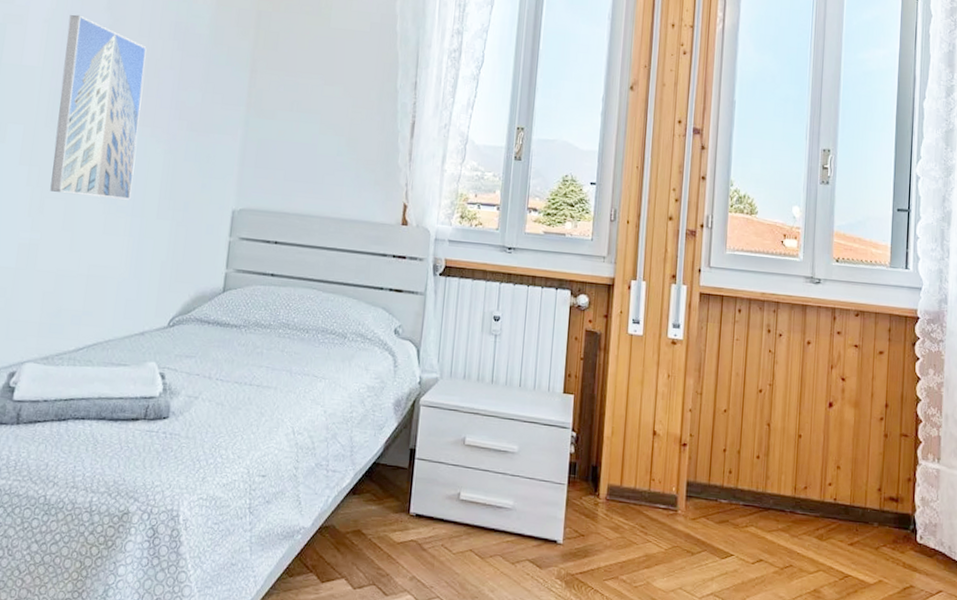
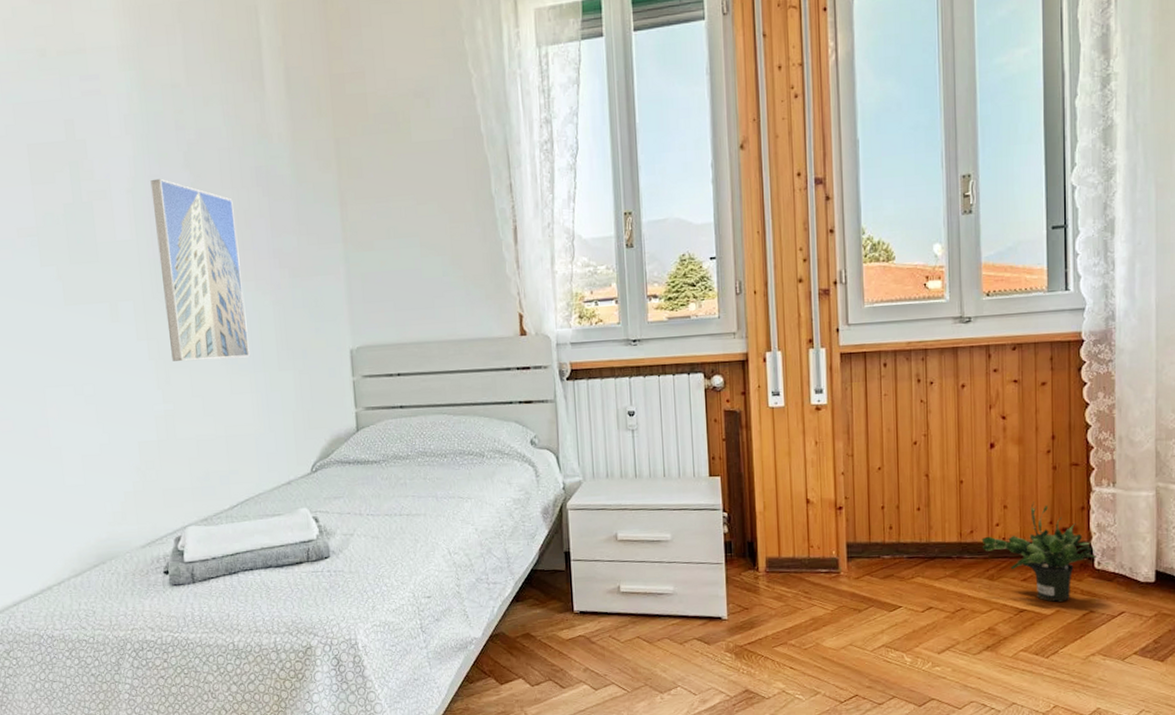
potted plant: none [814,466,920,572] -> present [981,501,1098,602]

